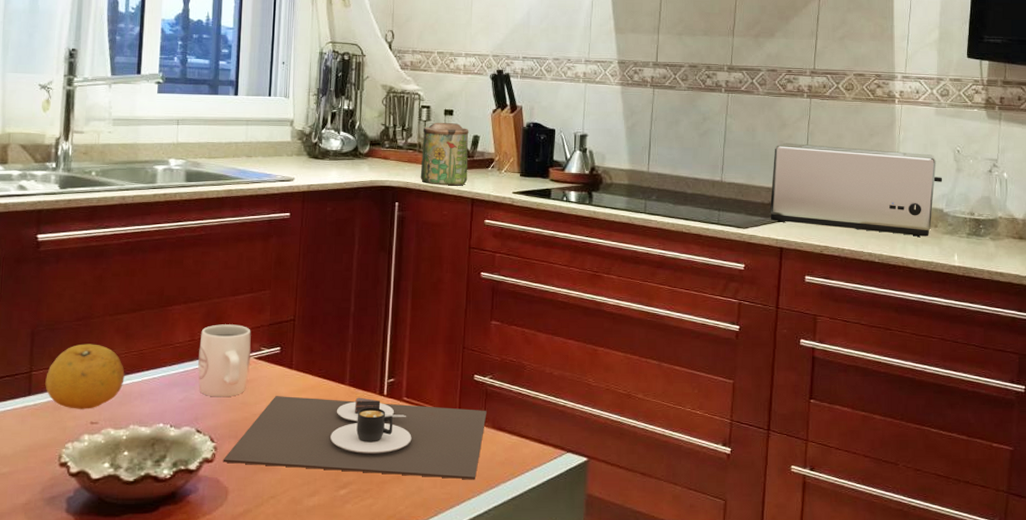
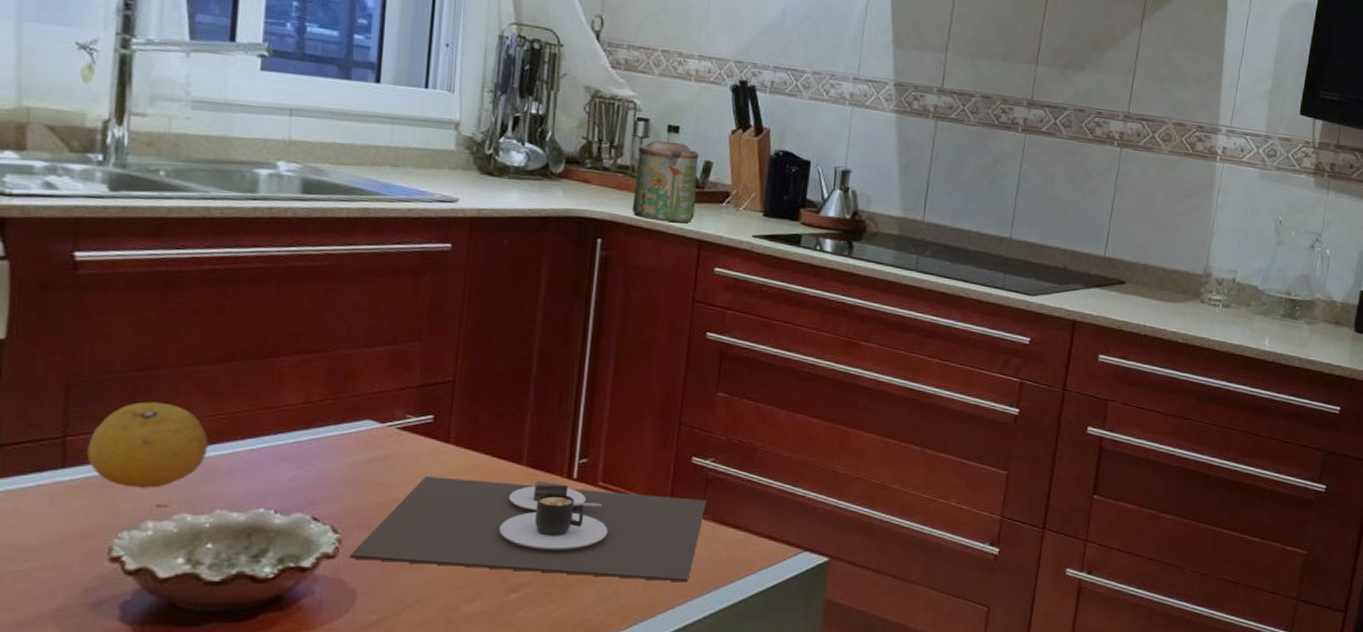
mug: present [198,324,252,397] -> none [315,383,393,477]
toaster: present [770,143,943,237] -> none [1064,198,1261,316]

